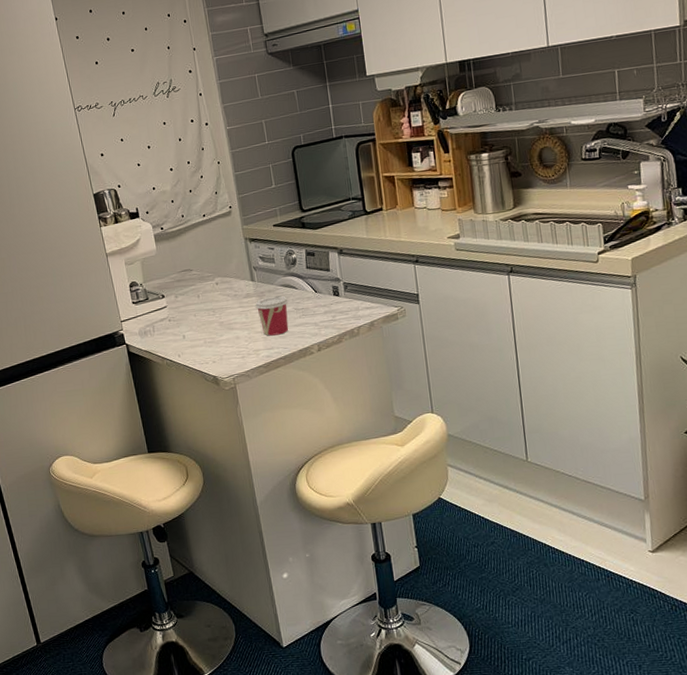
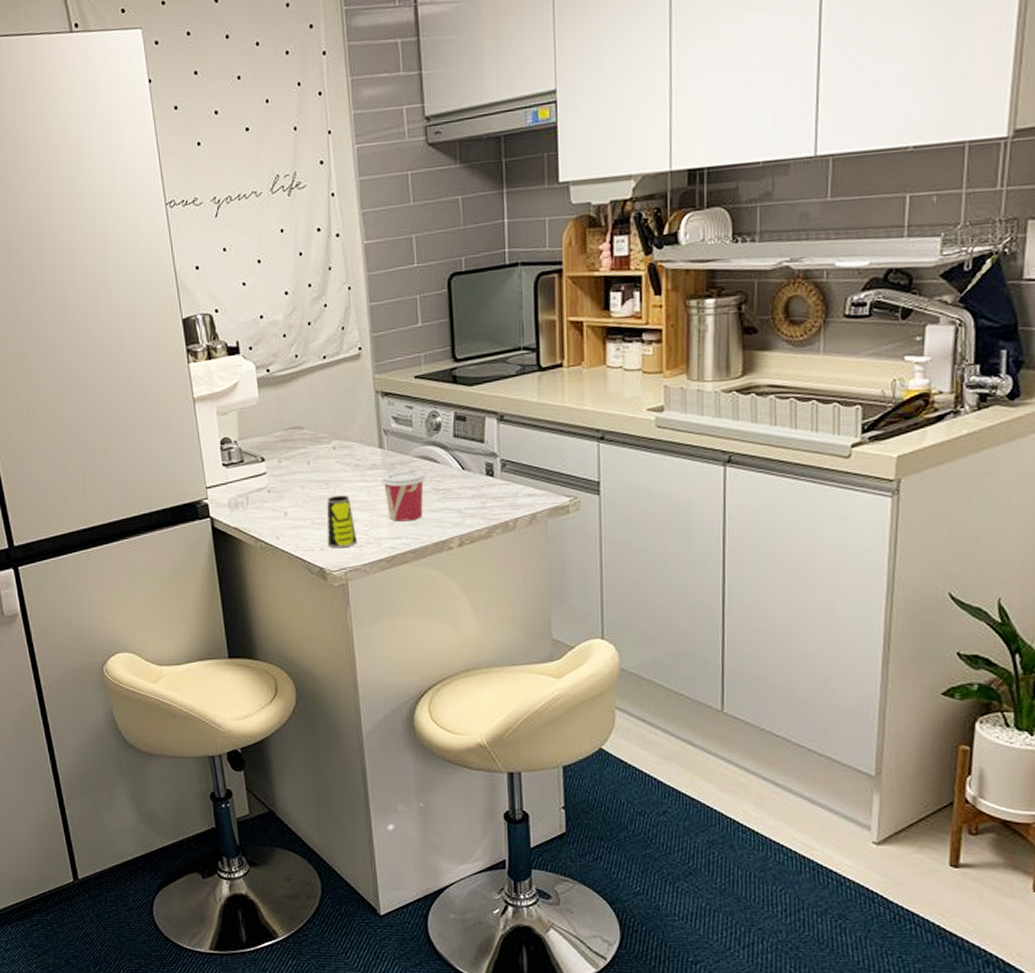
cup: none [214,319,241,361] -> present [327,494,358,549]

